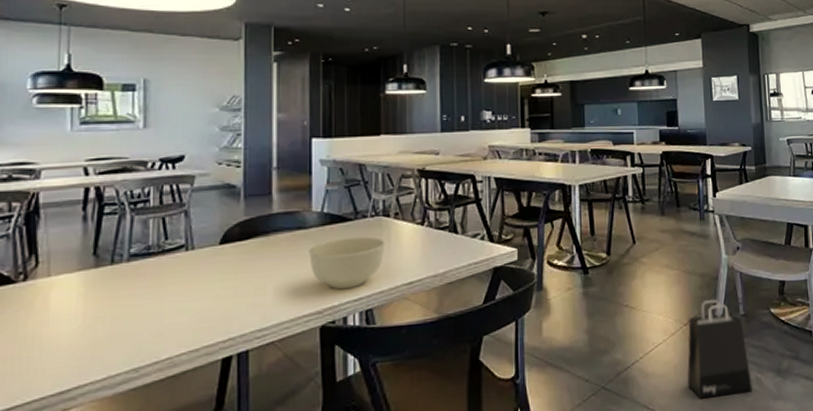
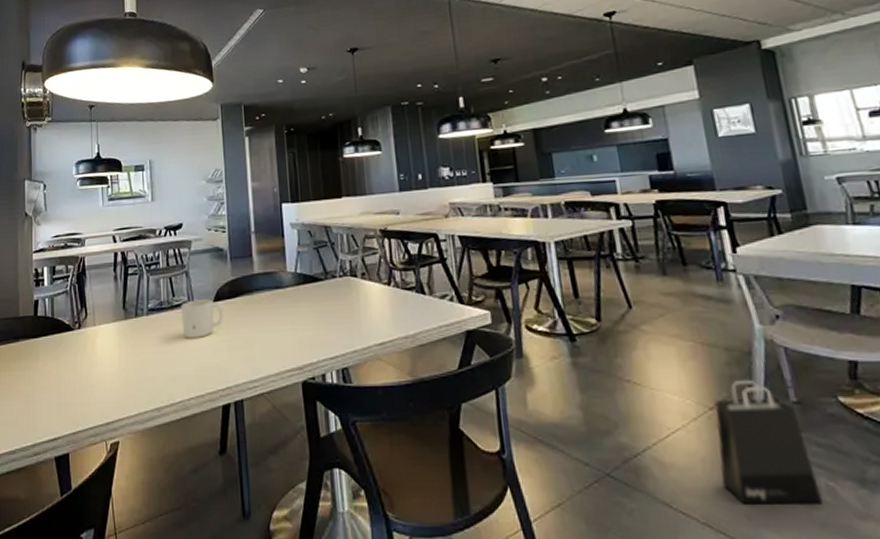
mug: none [175,241,230,287] -> present [181,299,223,338]
bowl: present [309,236,385,290] -> none [287,296,355,347]

